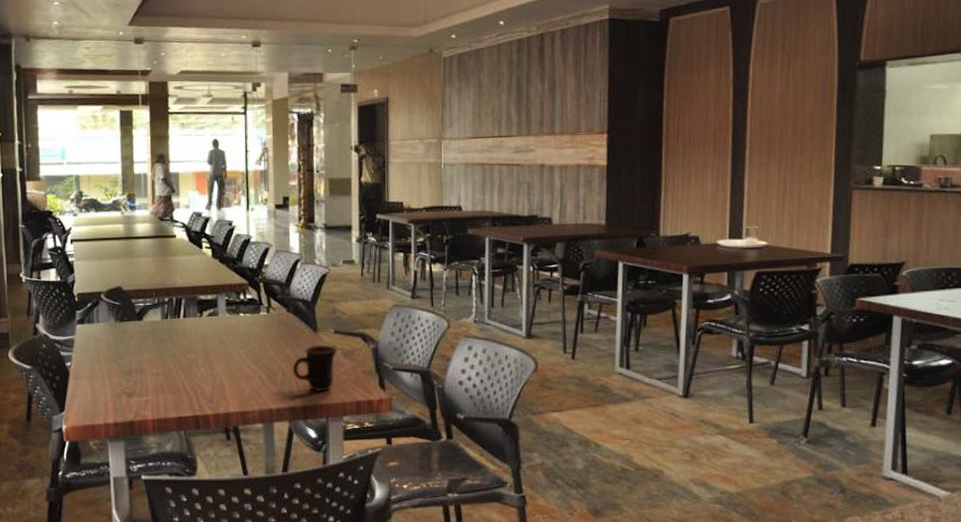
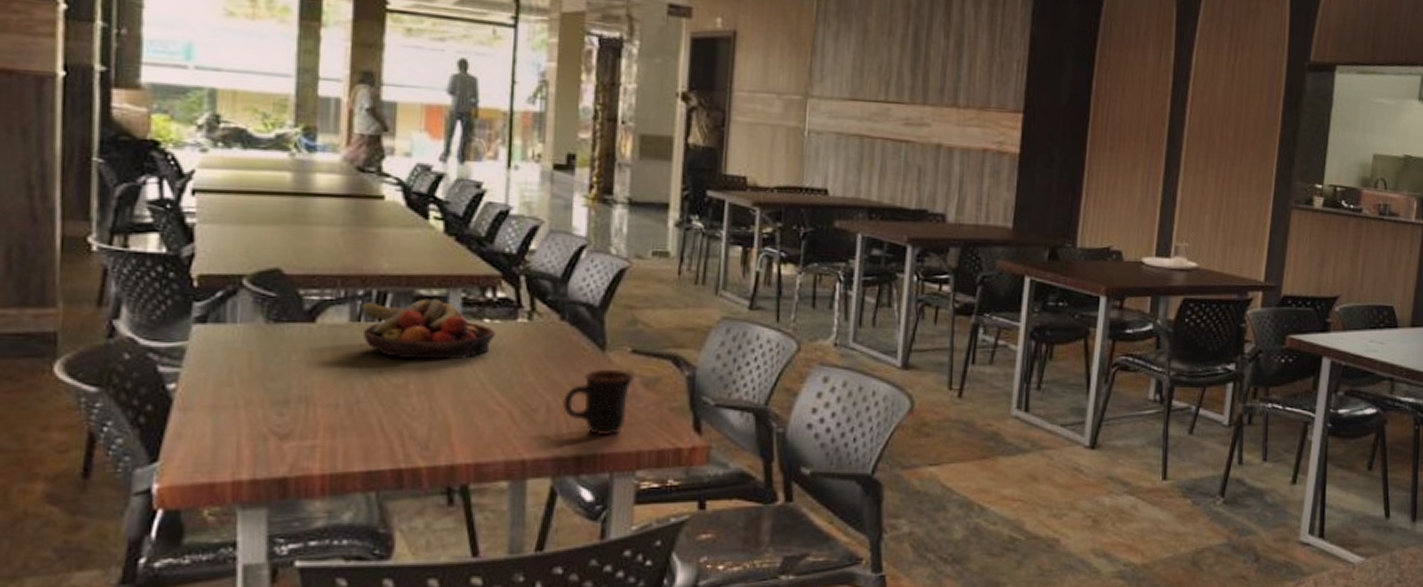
fruit bowl: none [167,301,248,343] -> present [361,298,496,360]

